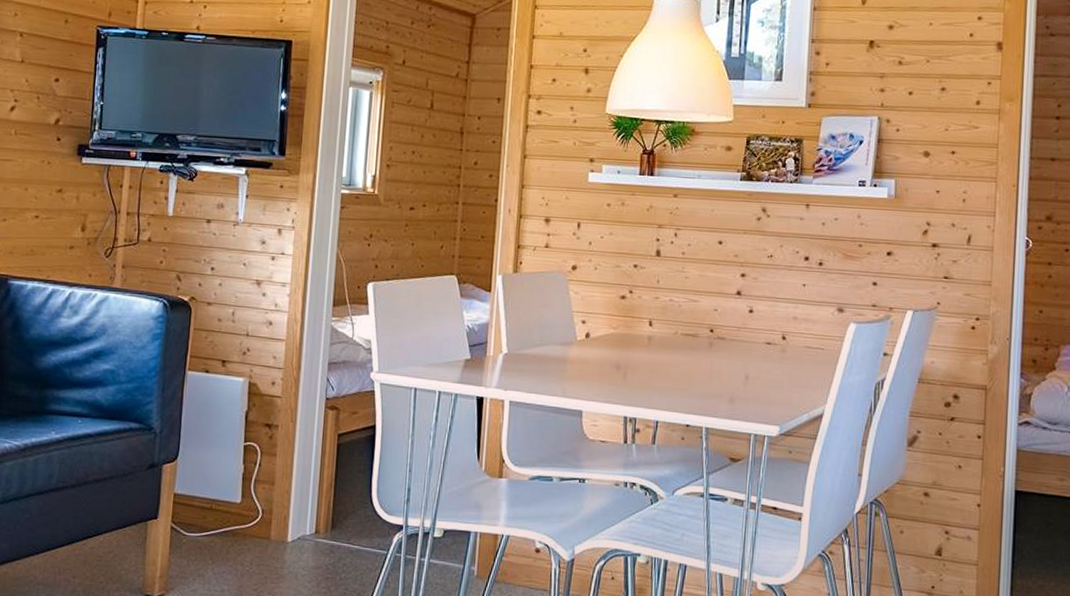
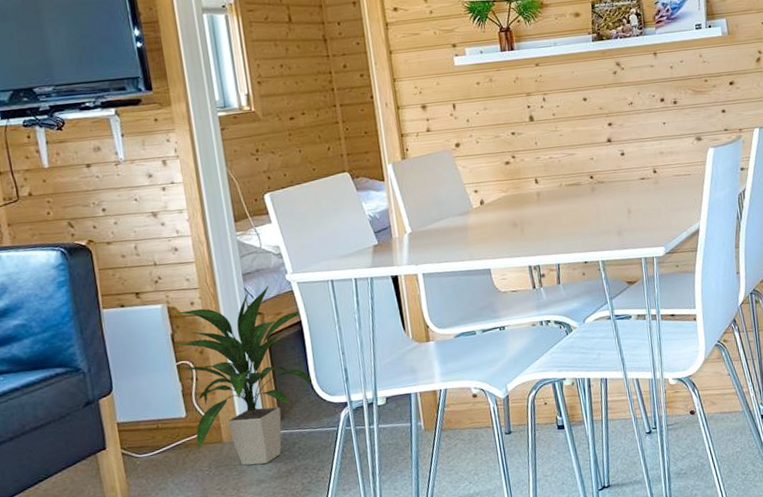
indoor plant: none [244,380,376,573] -> present [173,285,314,466]

